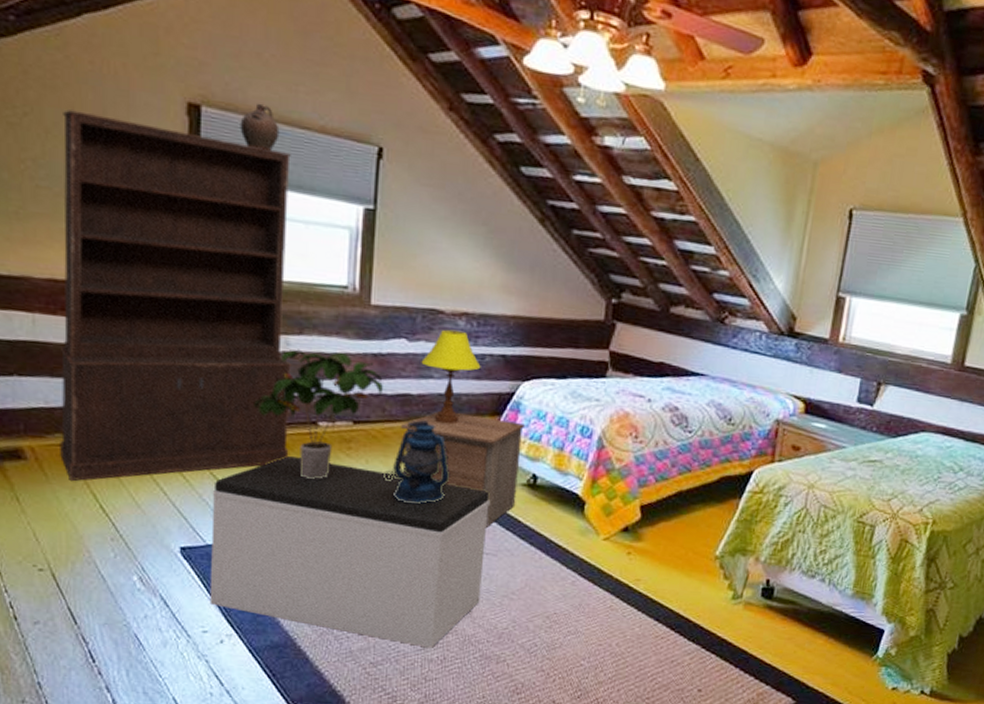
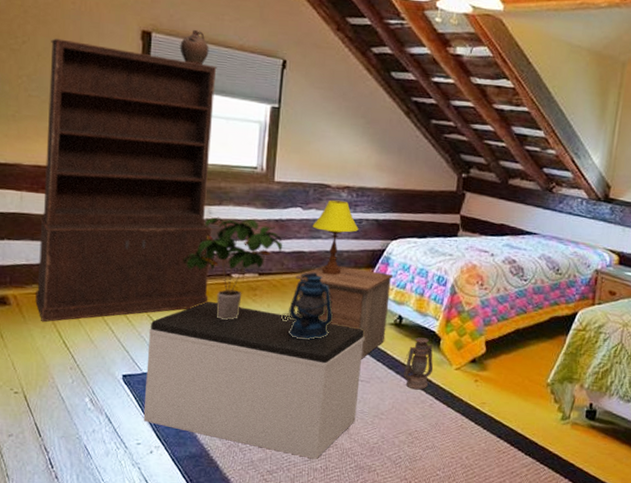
lantern: none [537,501,576,565] -> present [402,337,434,390]

